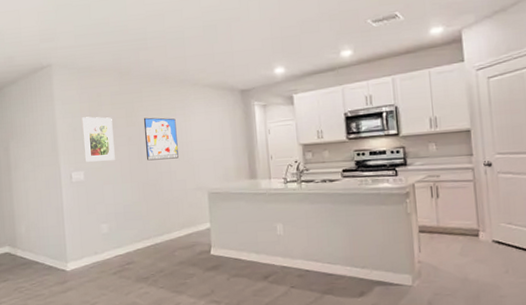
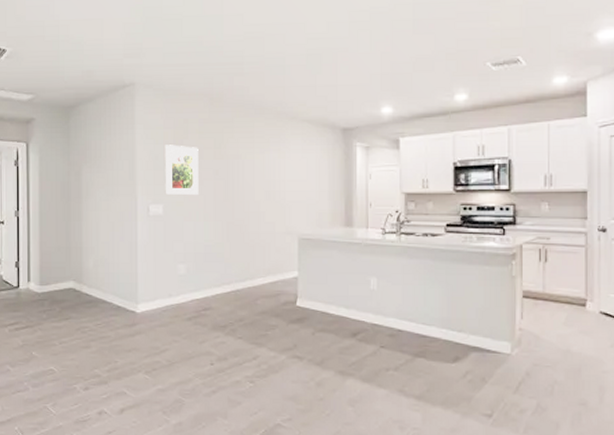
wall art: present [143,117,179,161] -> none [233,150,269,198]

